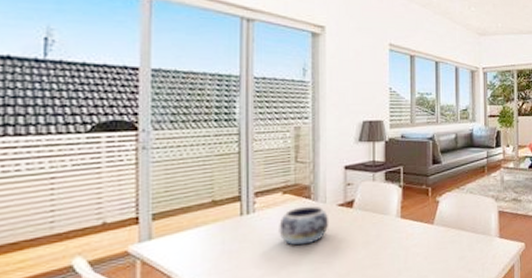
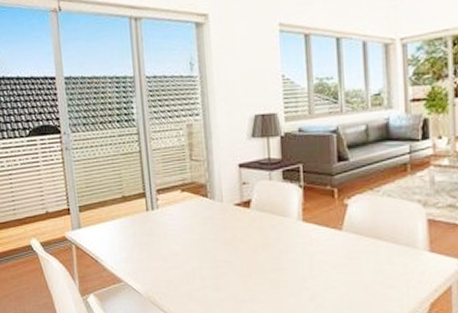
decorative bowl: present [279,205,329,246] -> none [180,204,228,243]

